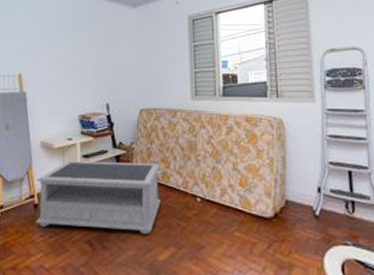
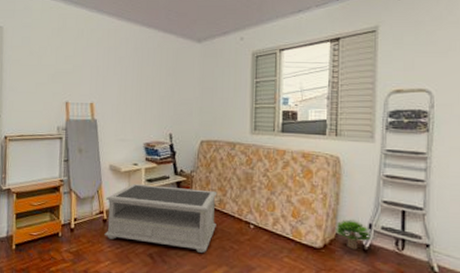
potted plant: none [284,184,321,217] -> present [334,219,371,250]

